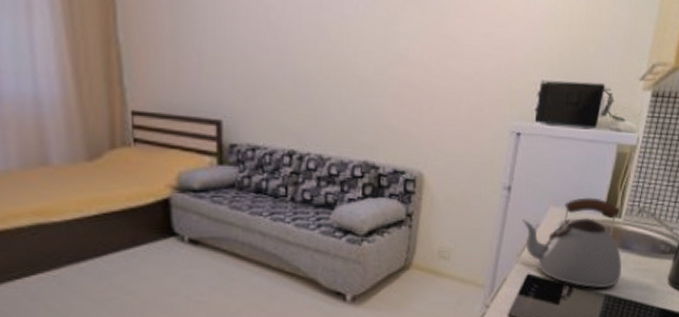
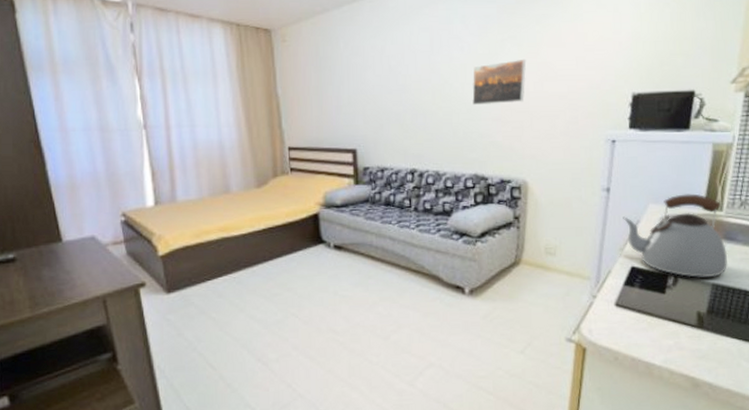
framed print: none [366,28,430,81] -> present [472,59,527,106]

